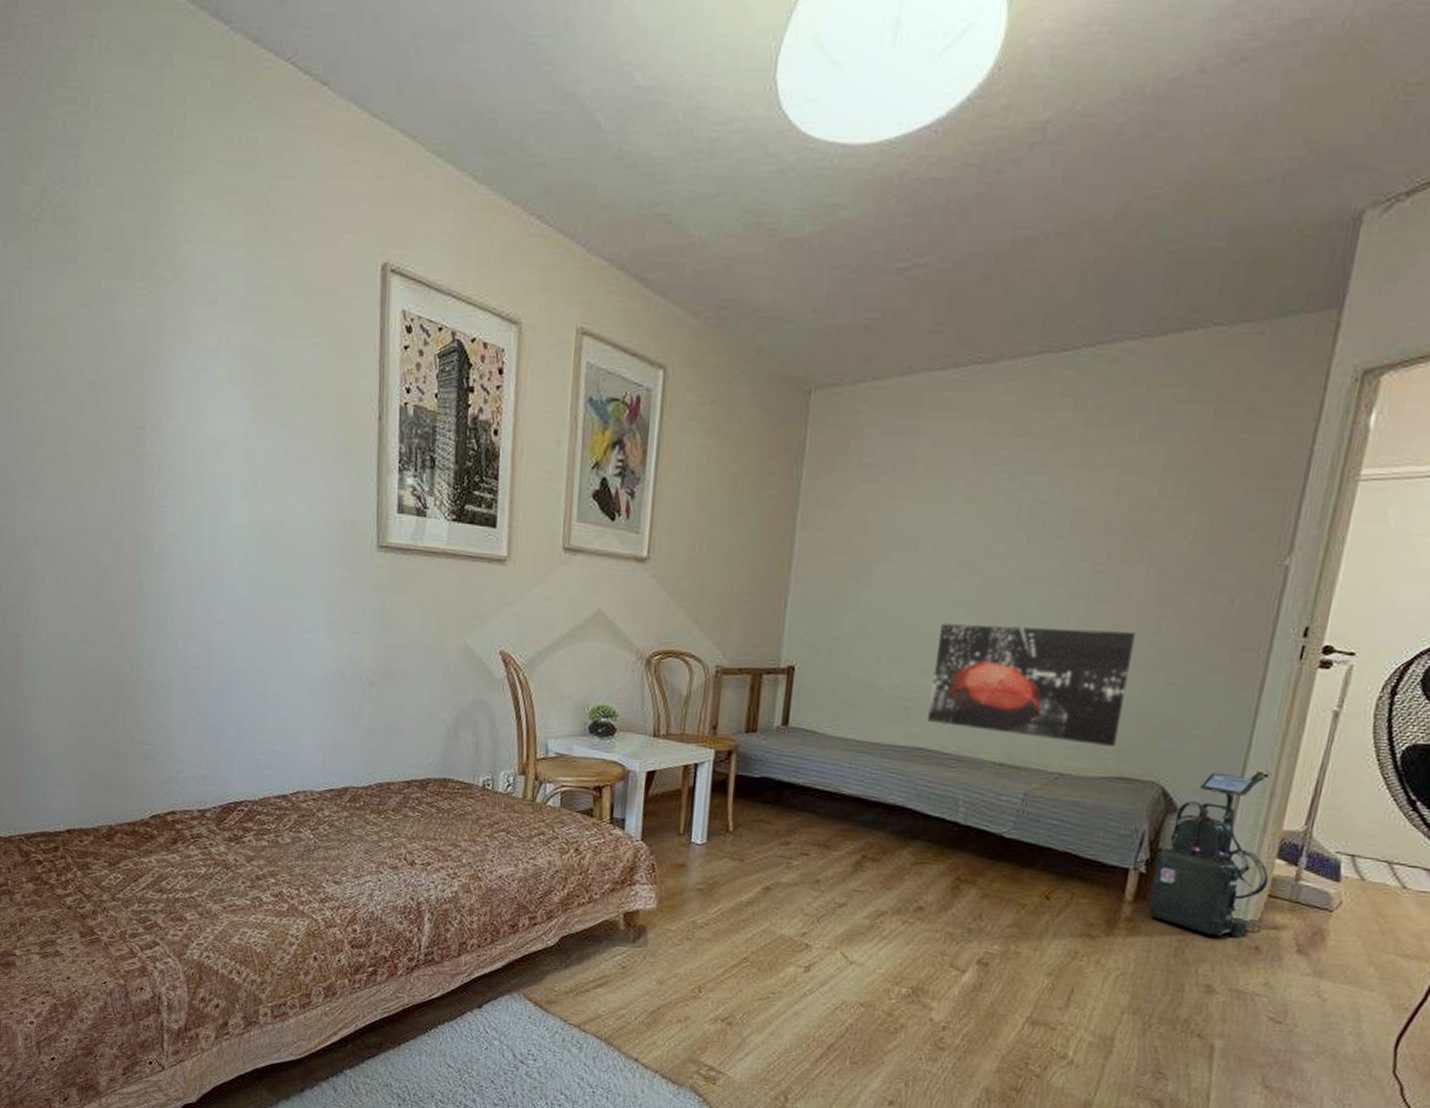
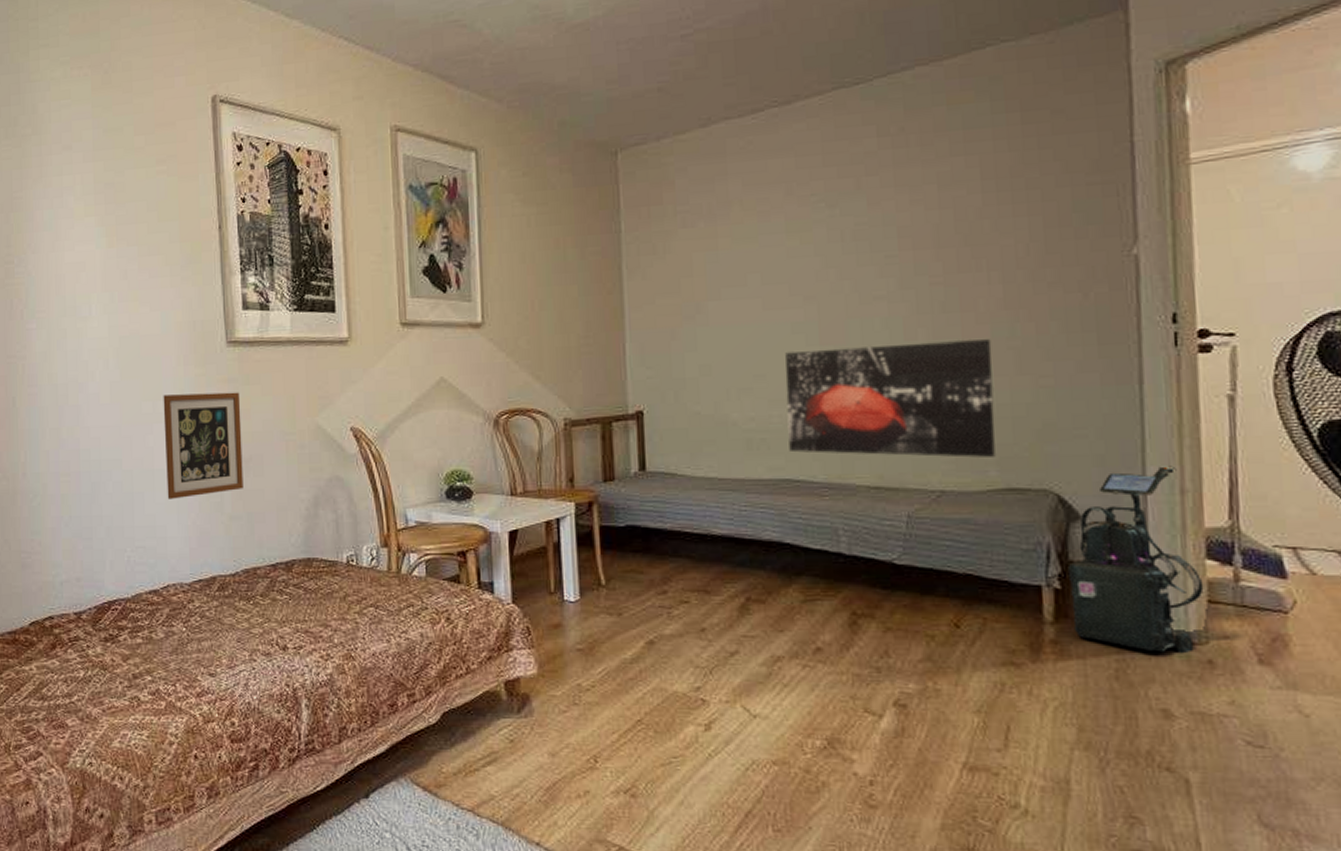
picture frame: none [303,595,388,706] -> present [163,392,244,500]

